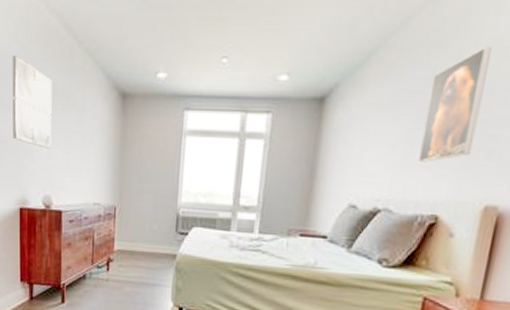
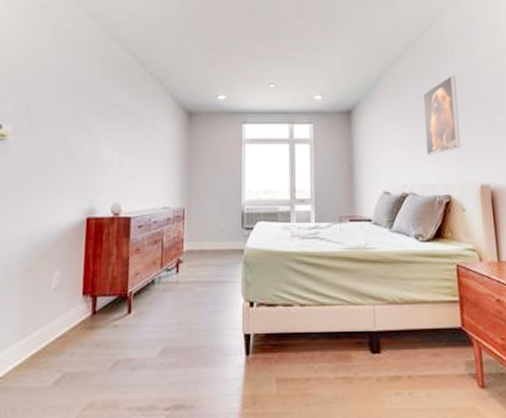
wall art: present [12,56,52,149] -> none [84,84,125,161]

